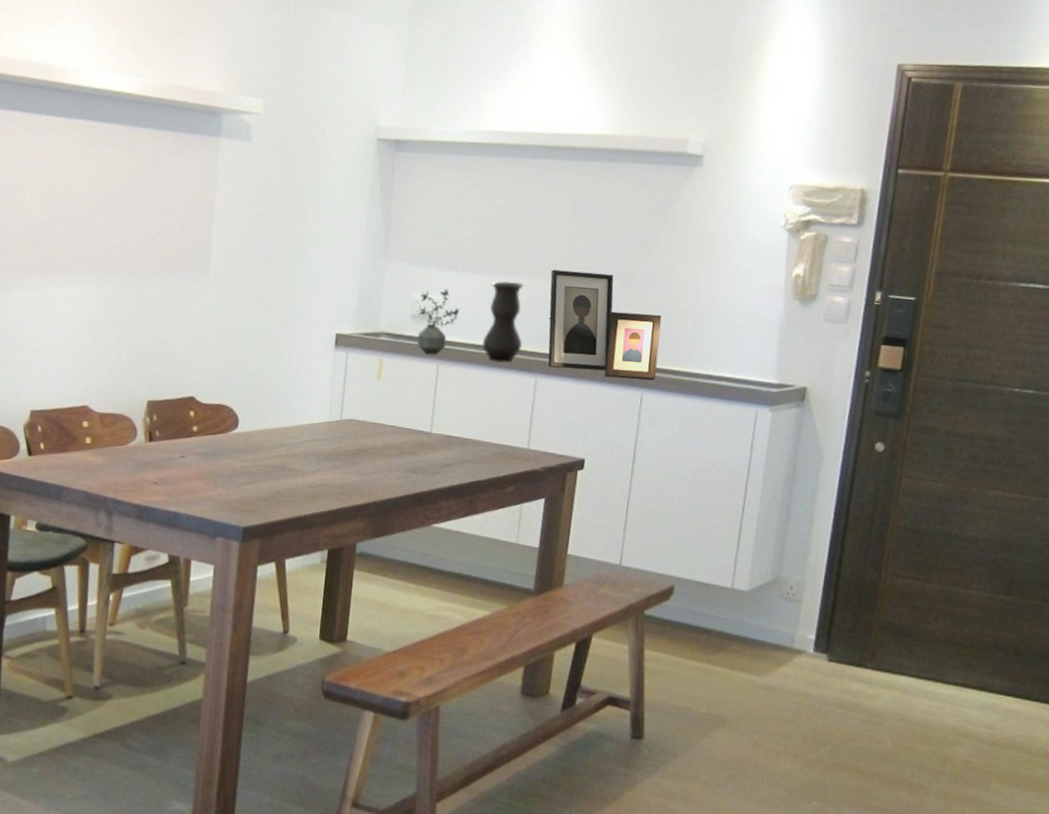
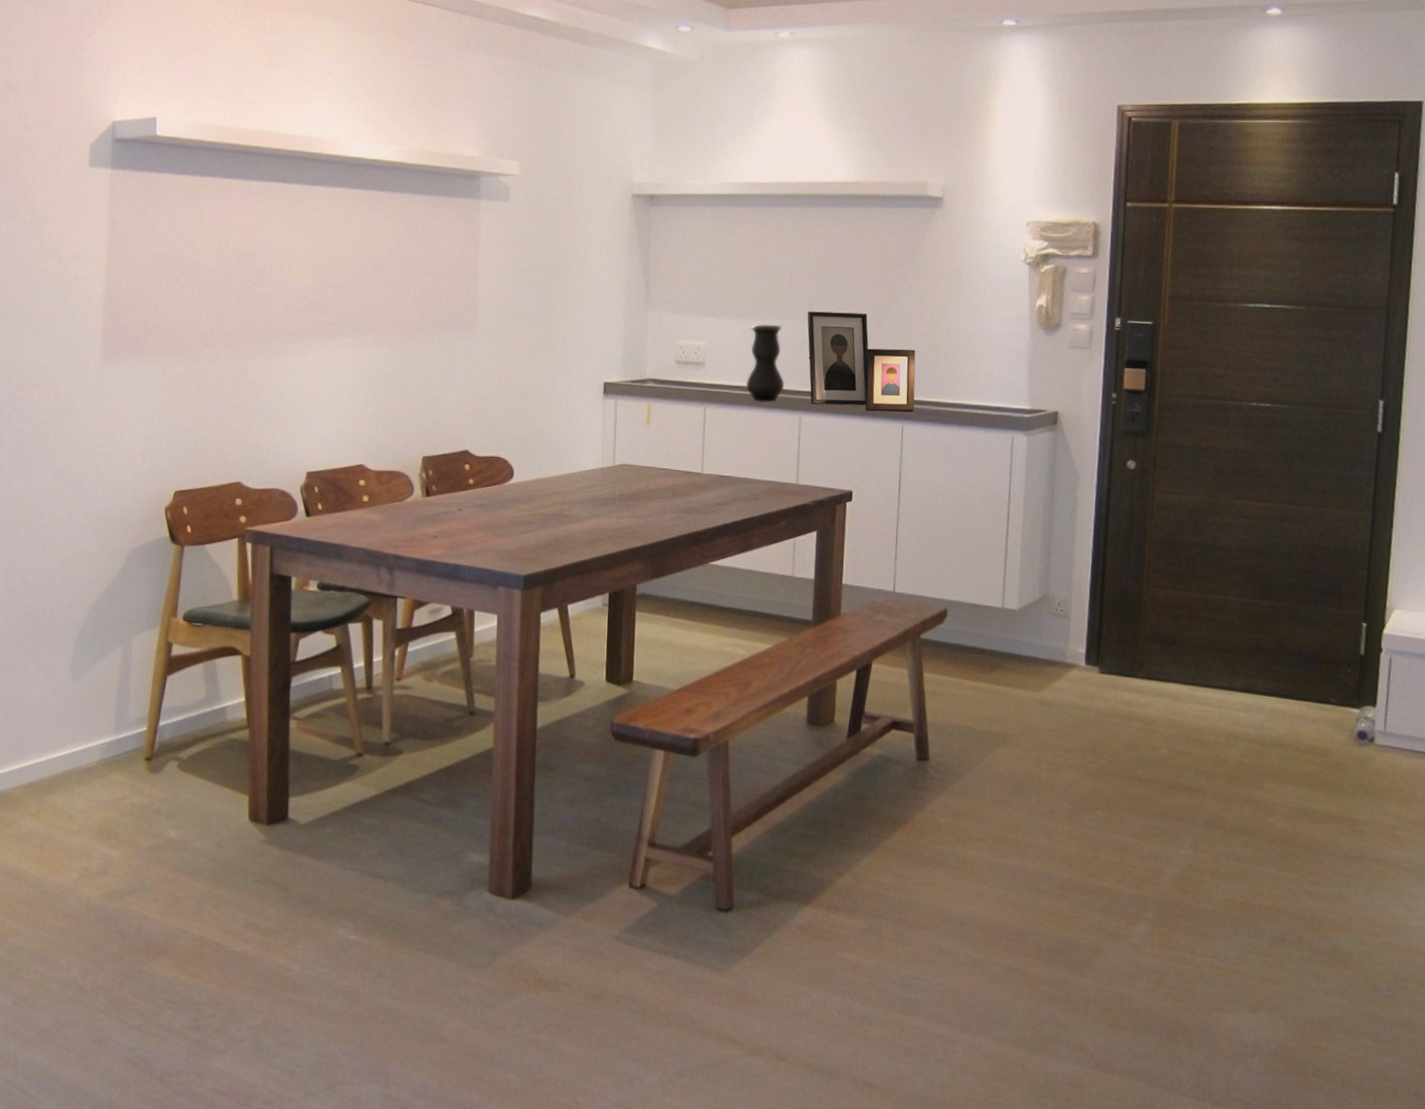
potted plant: present [417,288,460,356] -> none [681,334,723,399]

